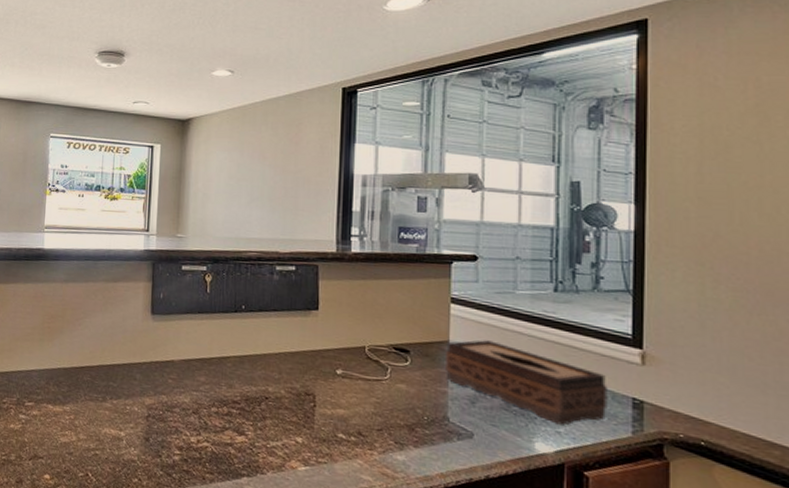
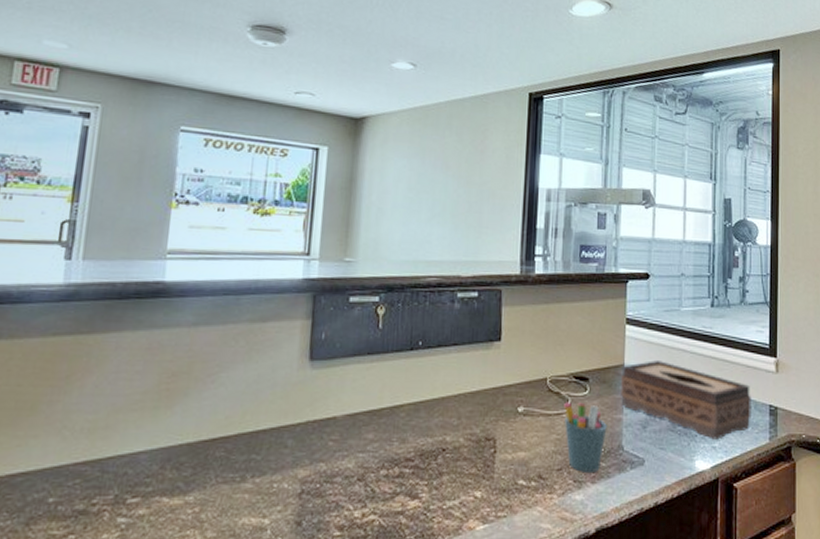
pen holder: none [383,370,431,438] -> present [564,402,607,472]

